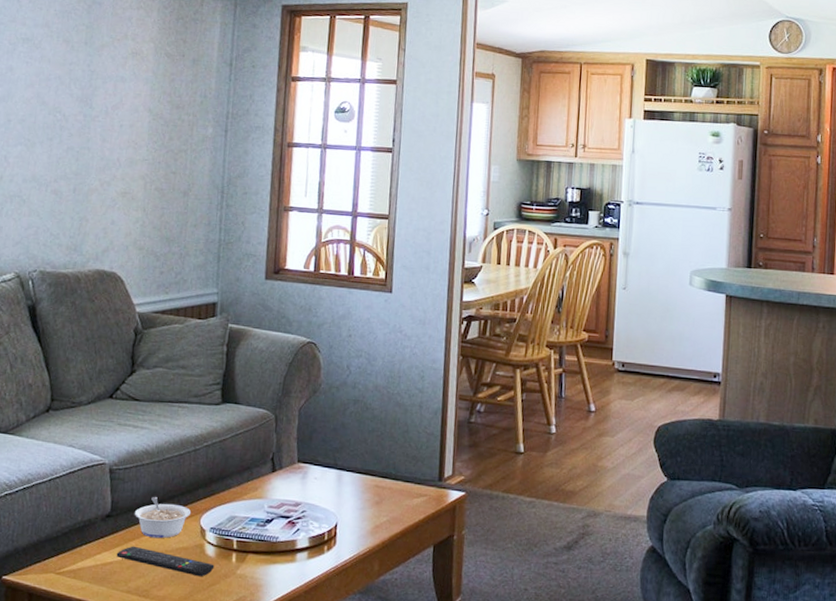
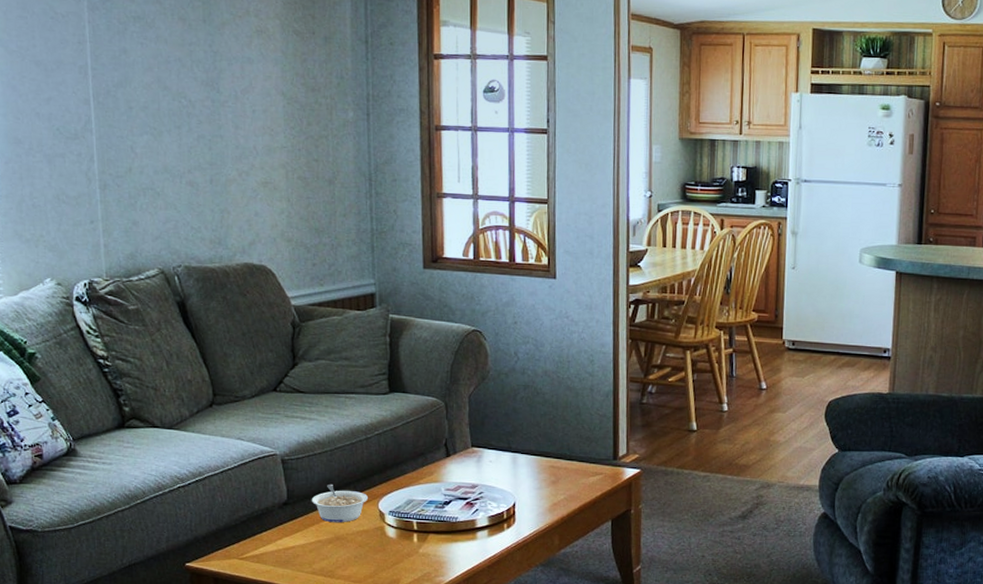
remote control: present [116,546,215,577] -> none [297,530,397,557]

